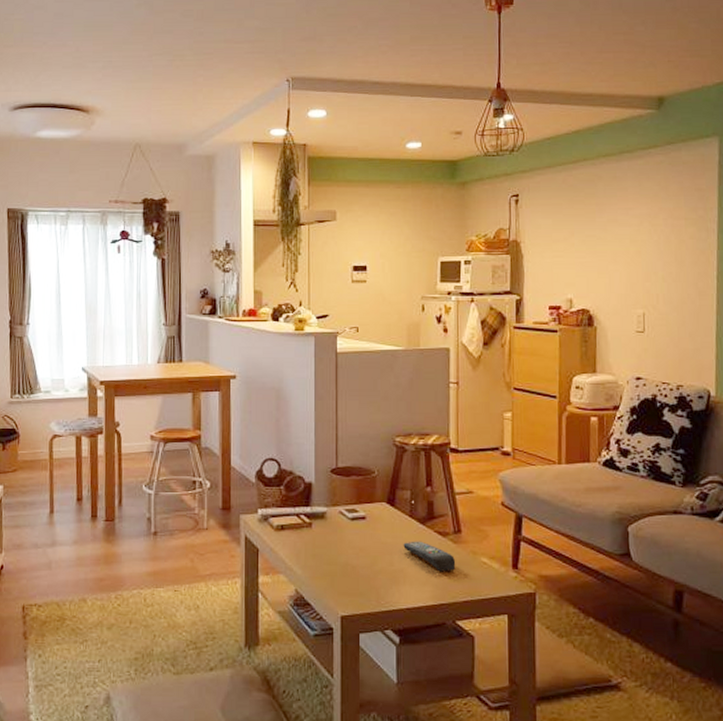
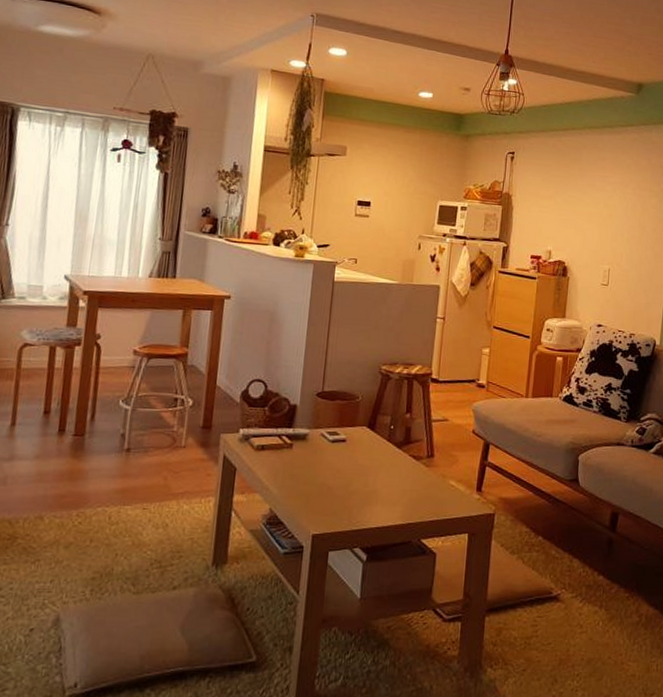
remote control: present [403,541,456,572] -> none [379,463,427,494]

